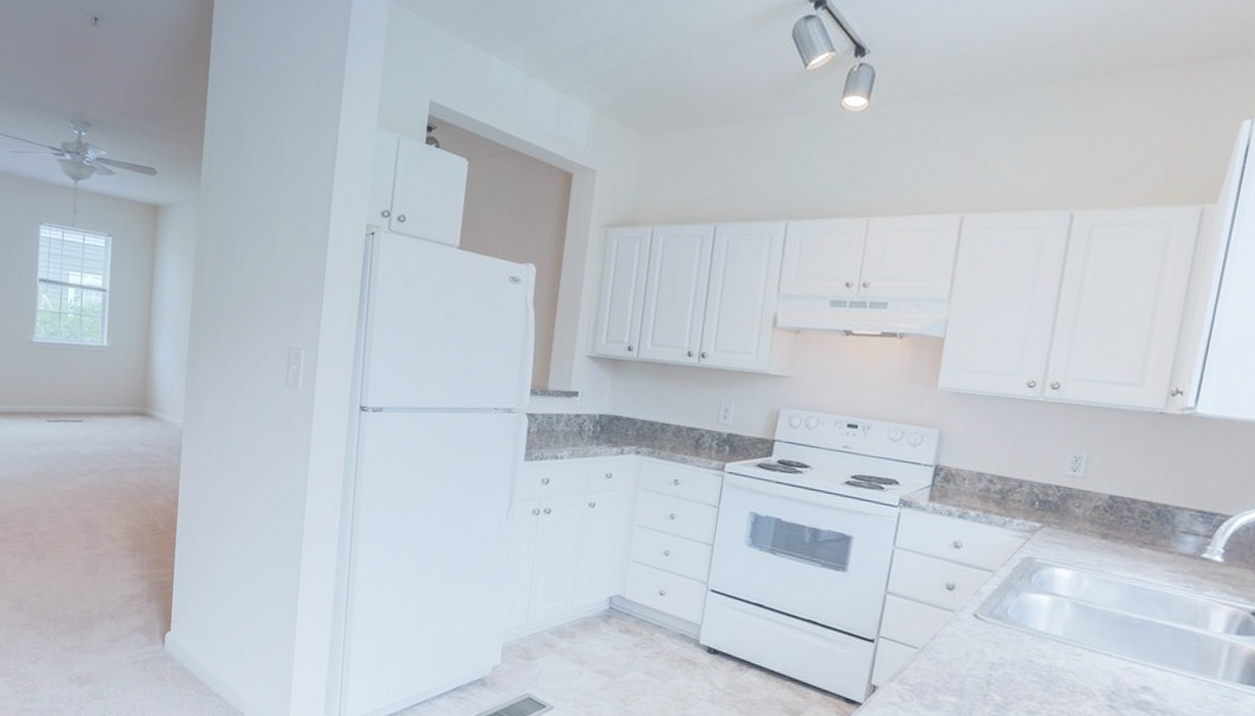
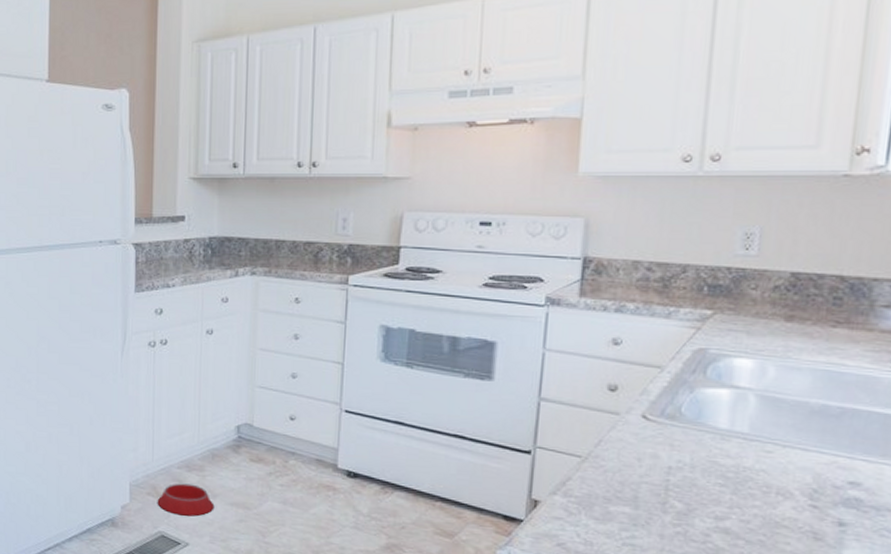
pet bowl: none [527,648,582,681] -> present [157,483,215,516]

